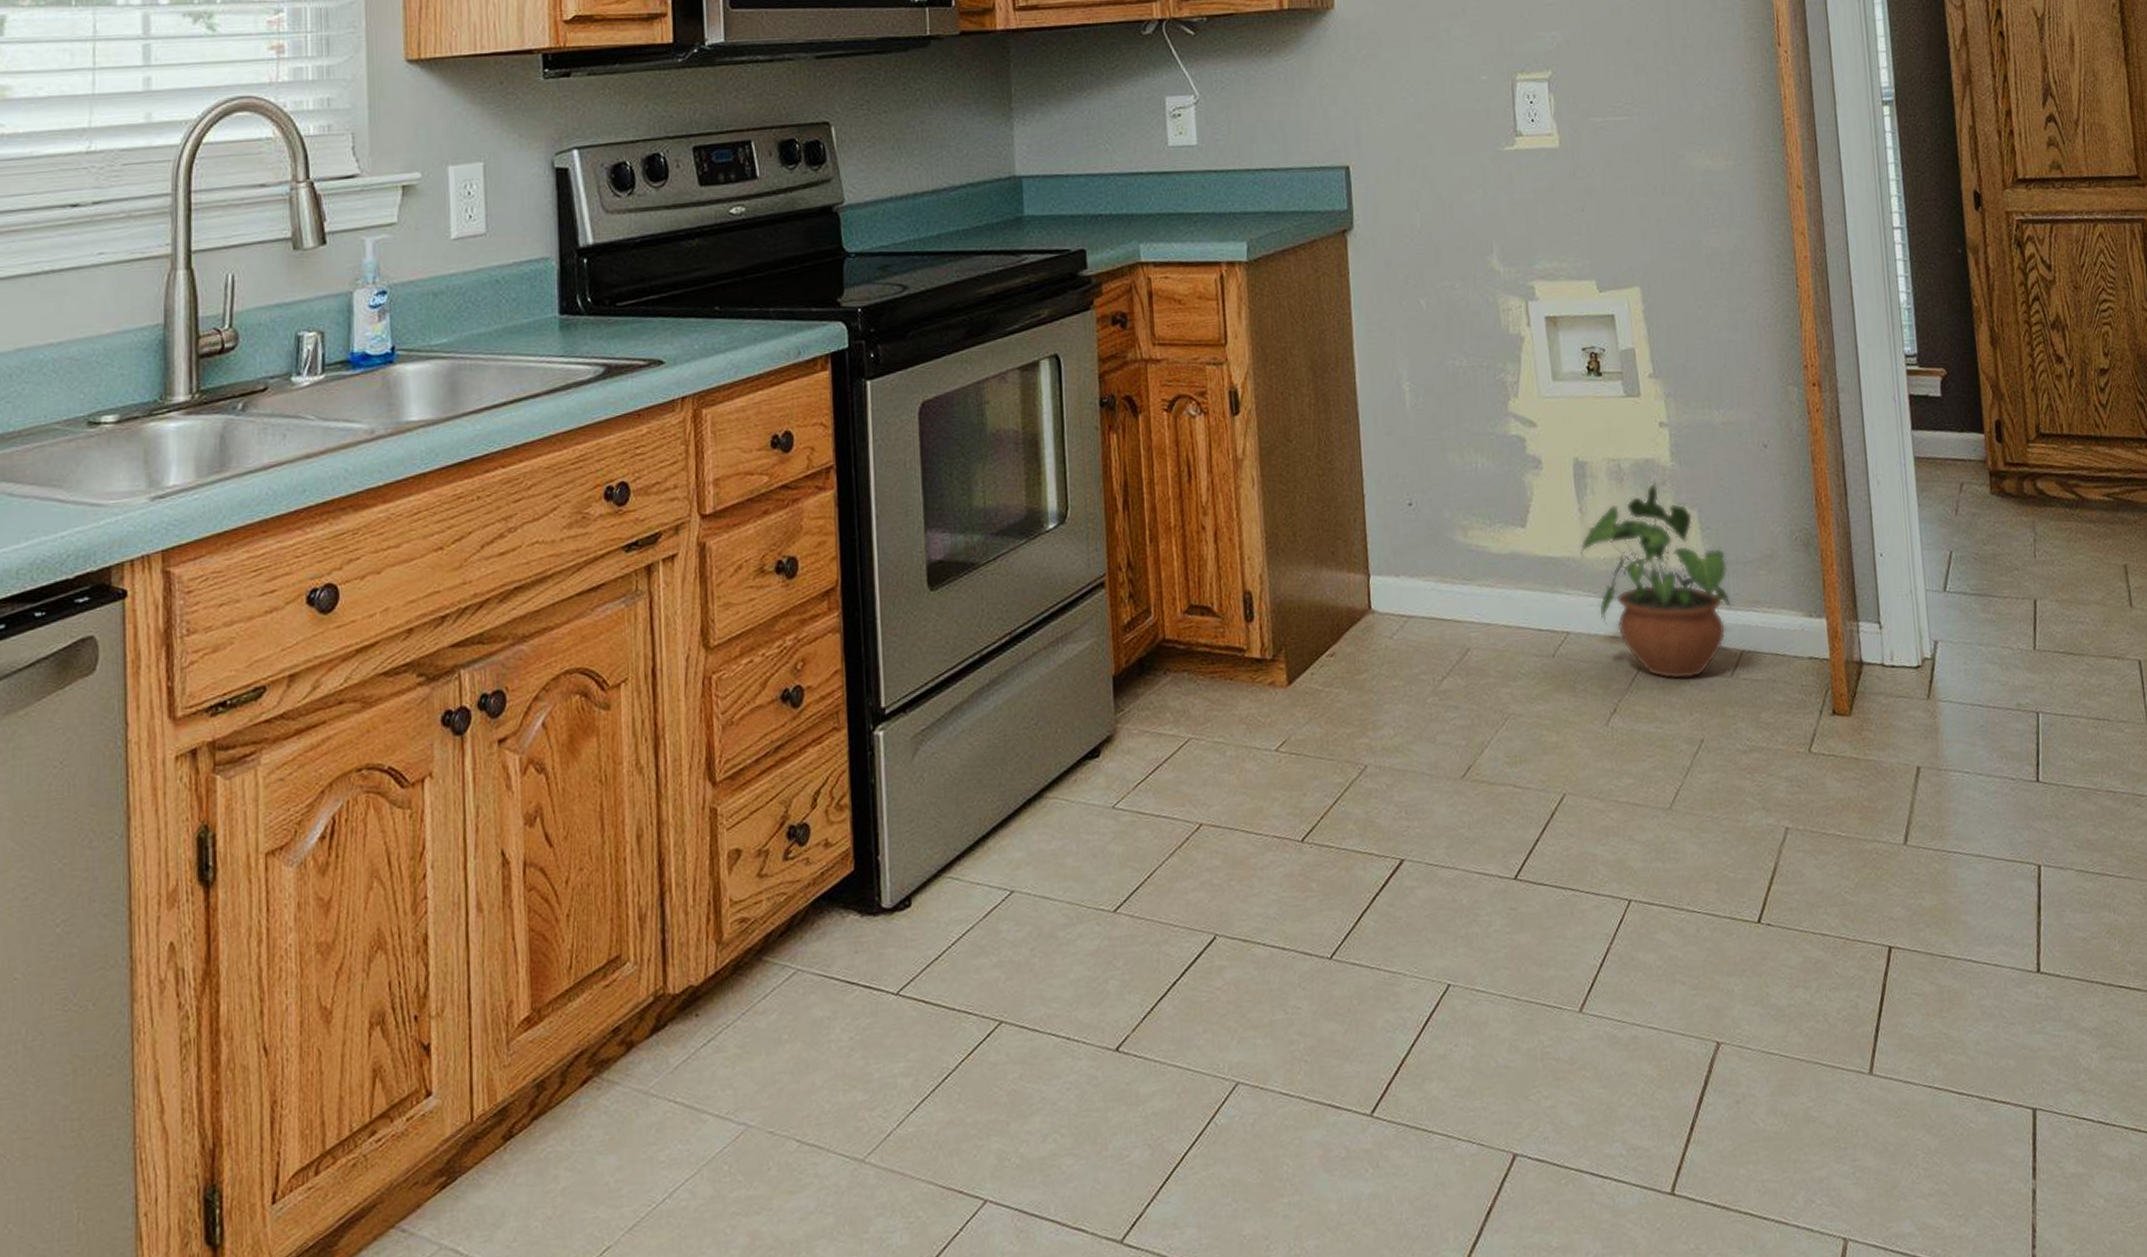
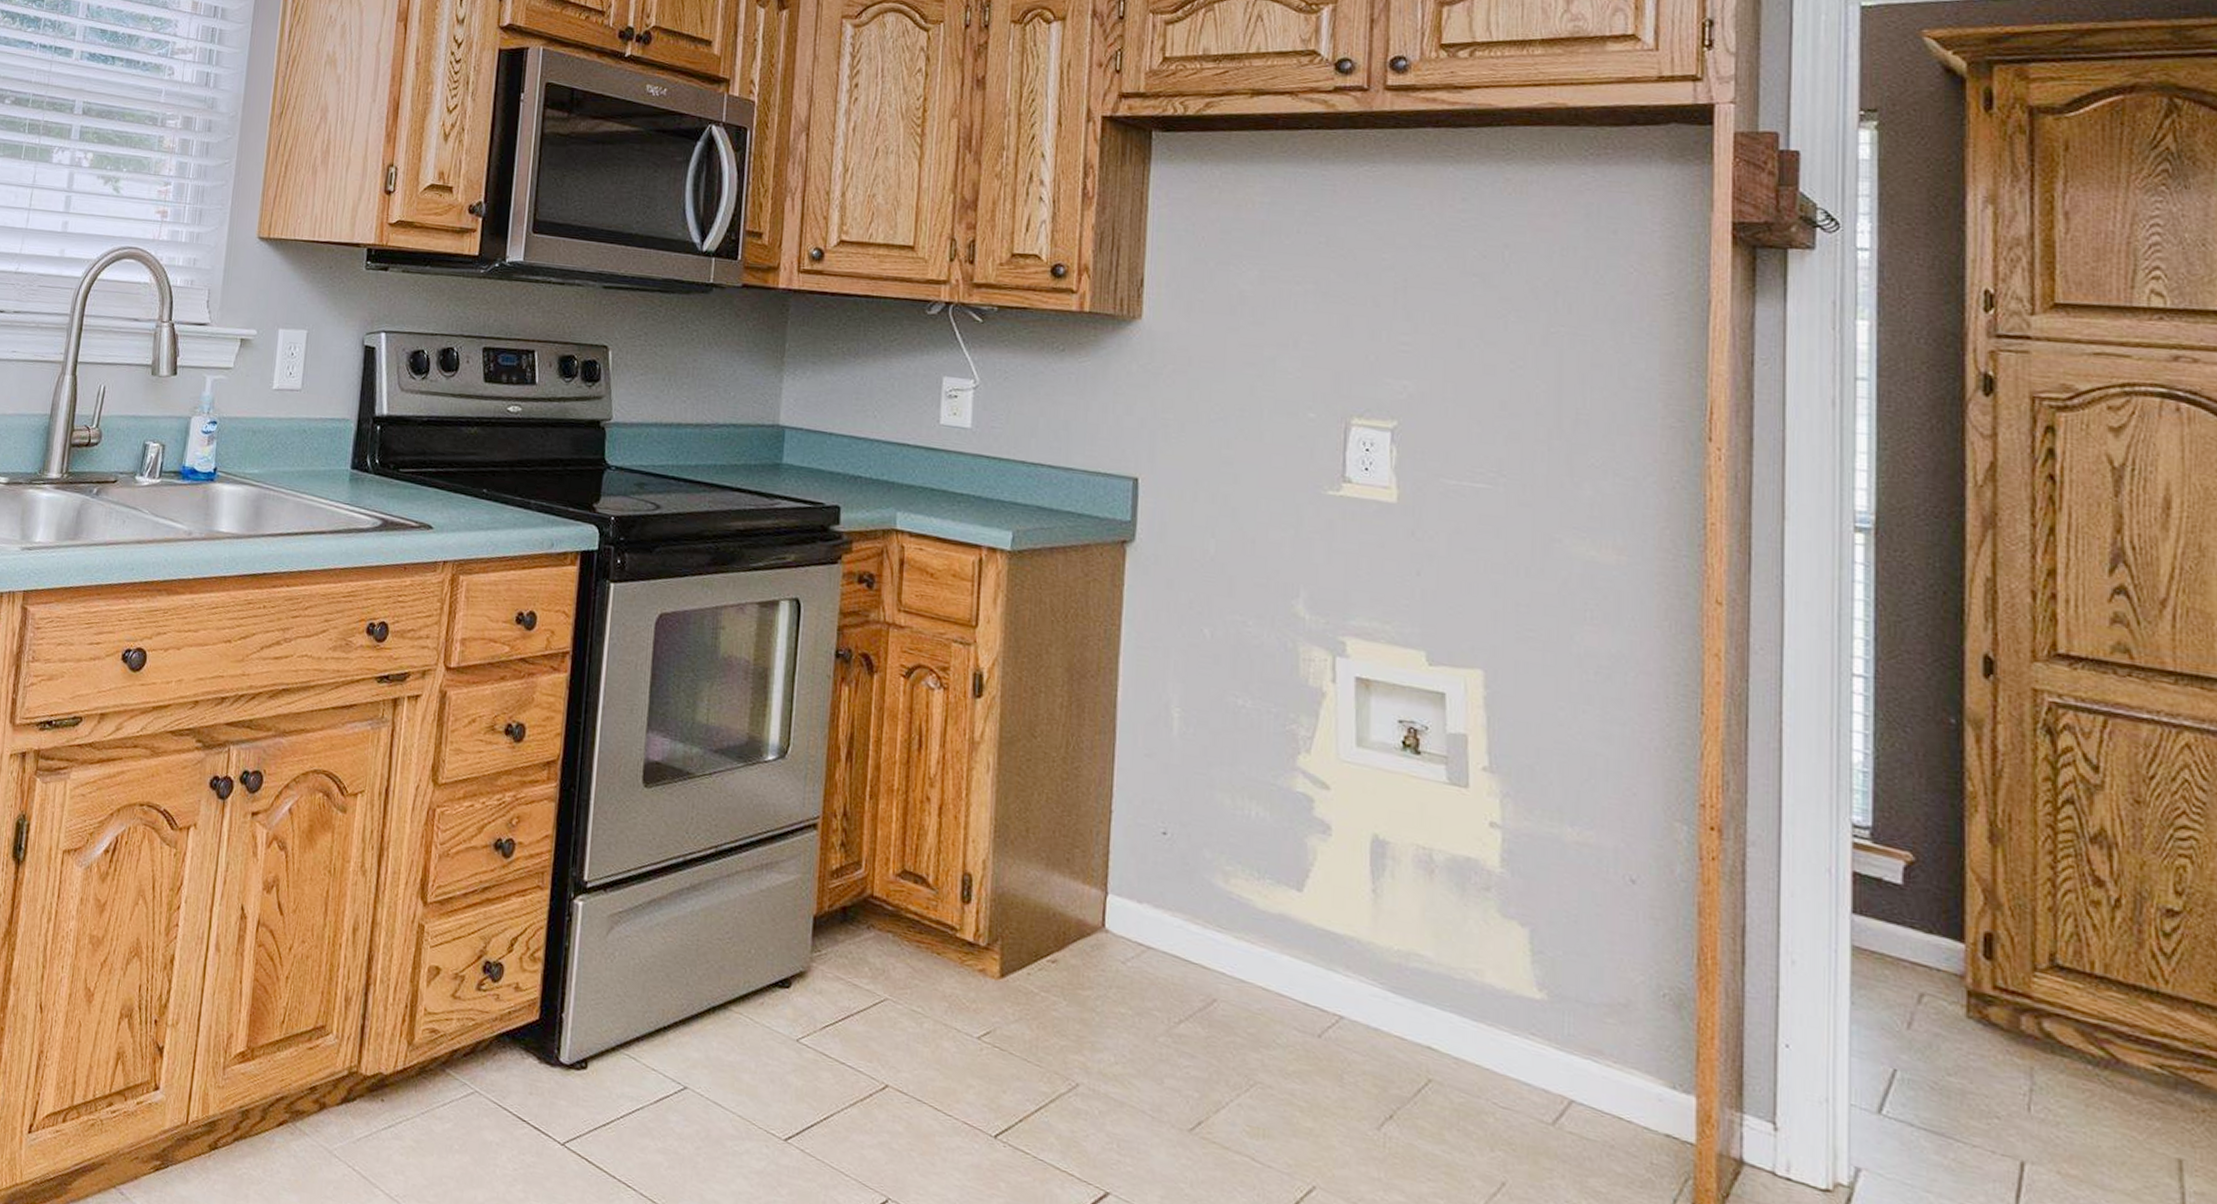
potted plant: present [1580,482,1732,680] -> none [1369,885,1564,1113]

